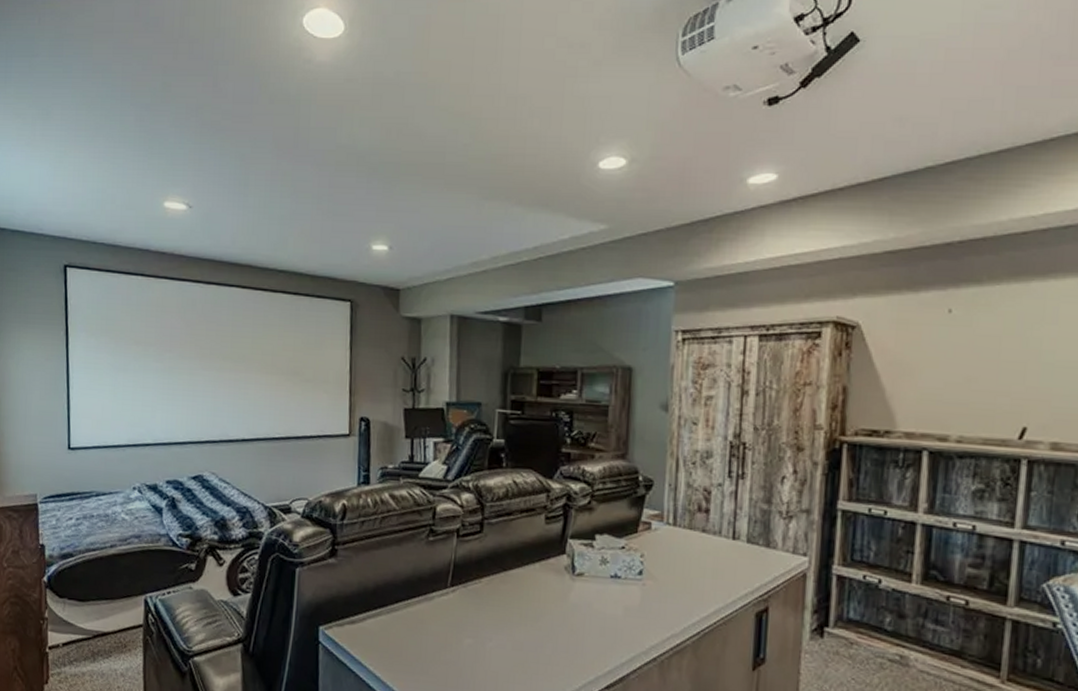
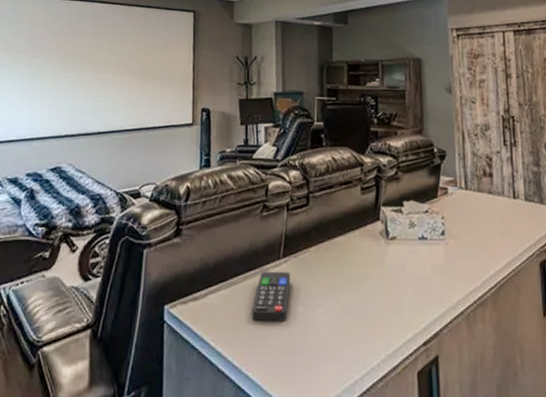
remote control: none [414,599,459,653] -> present [252,271,291,322]

